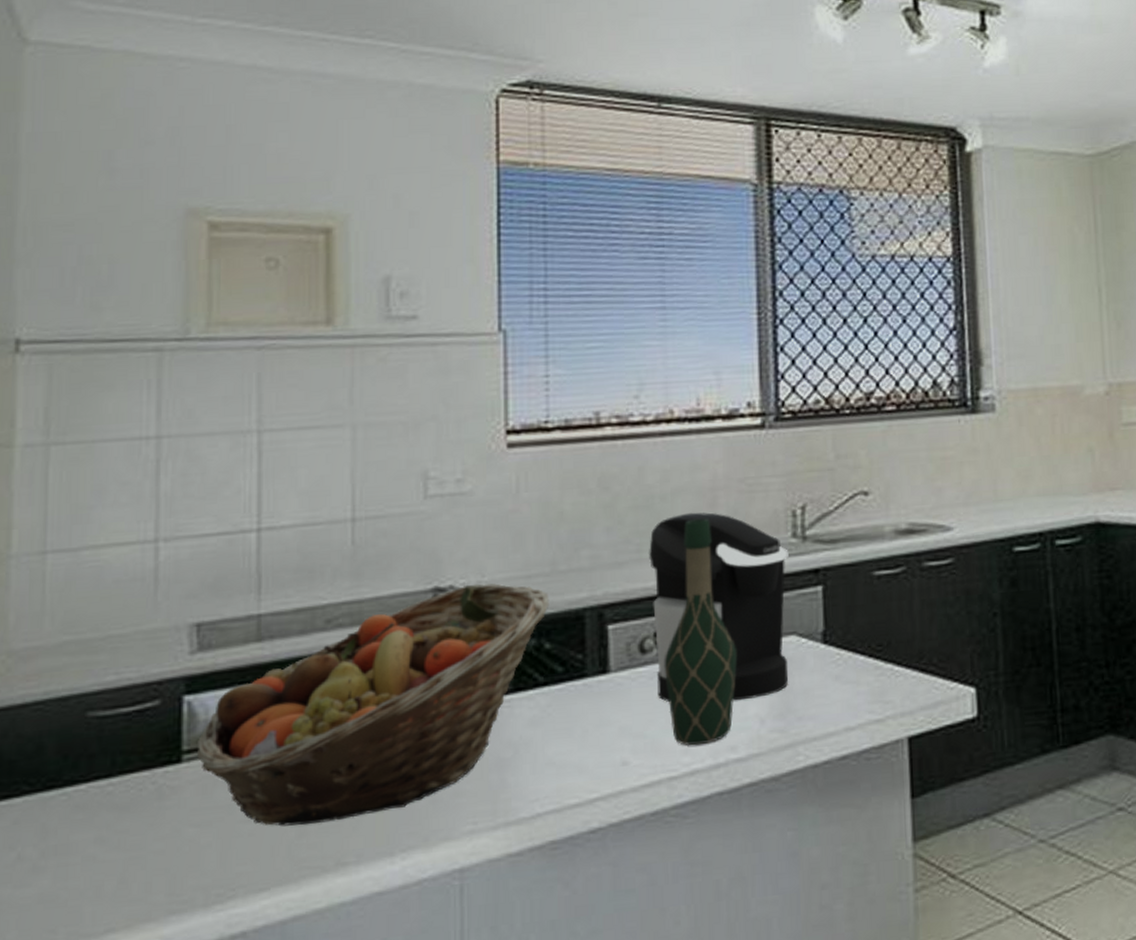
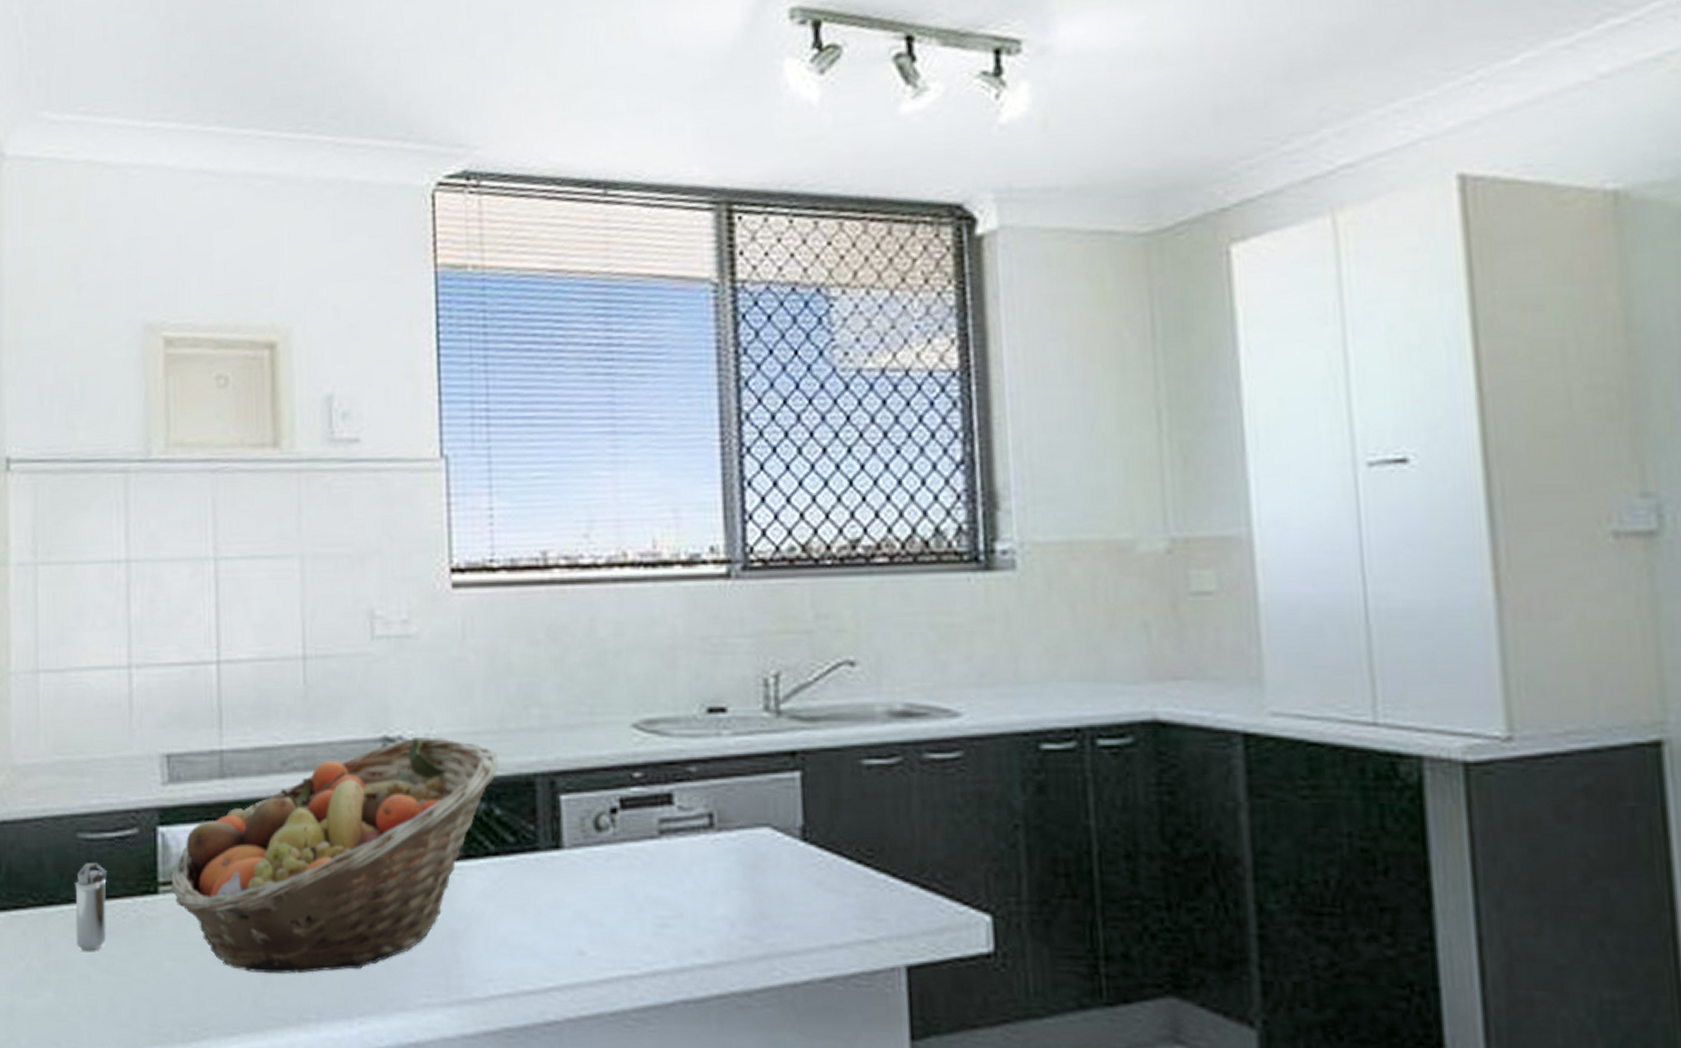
shaker: none [80,740,121,831] -> present [75,863,107,951]
coffee maker: present [649,512,789,702] -> none [603,673,761,898]
wine bottle: present [664,518,738,746] -> none [621,680,703,943]

